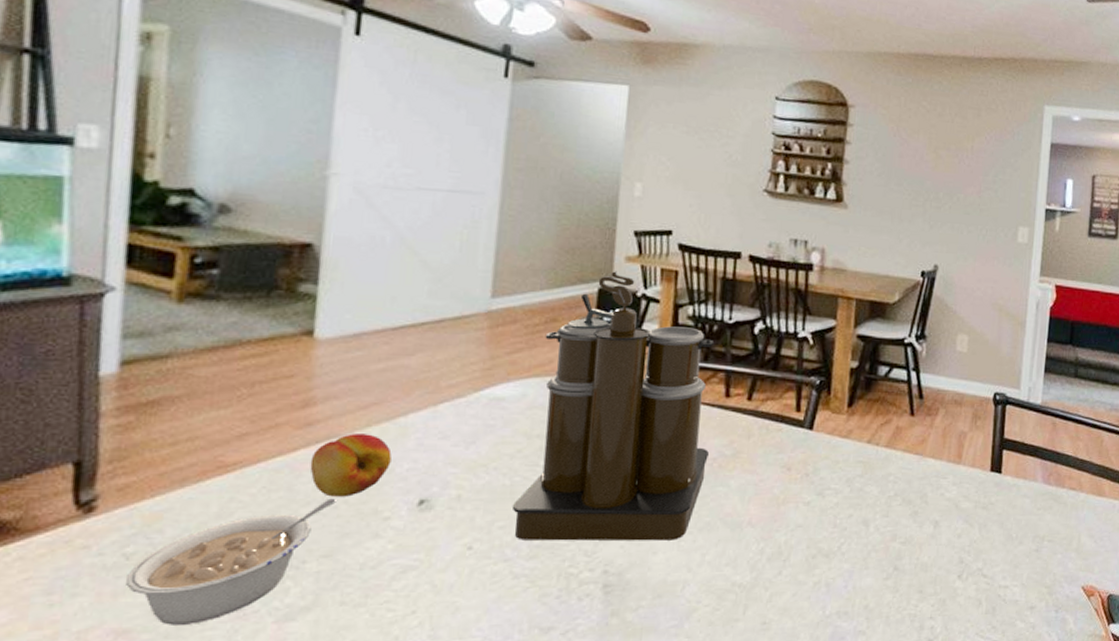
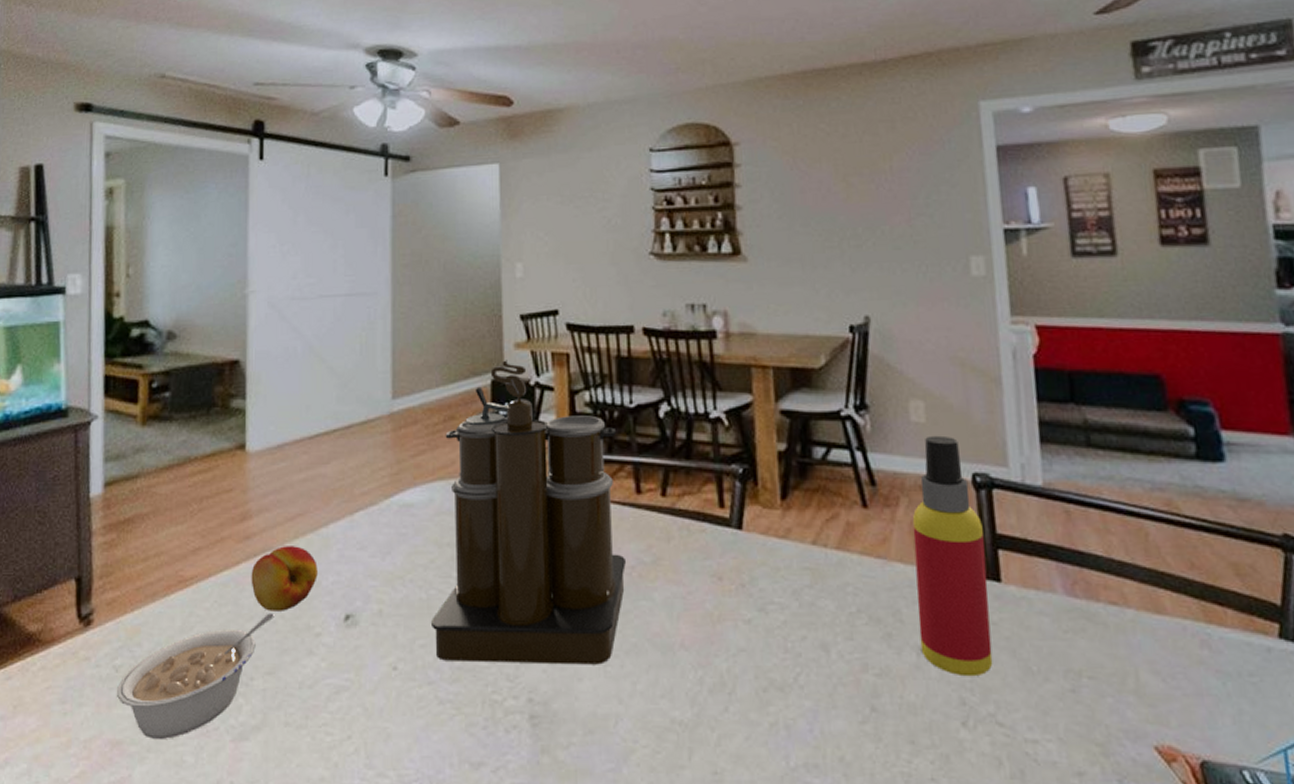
spray bottle: none [937,362,995,543] -> present [912,435,993,677]

